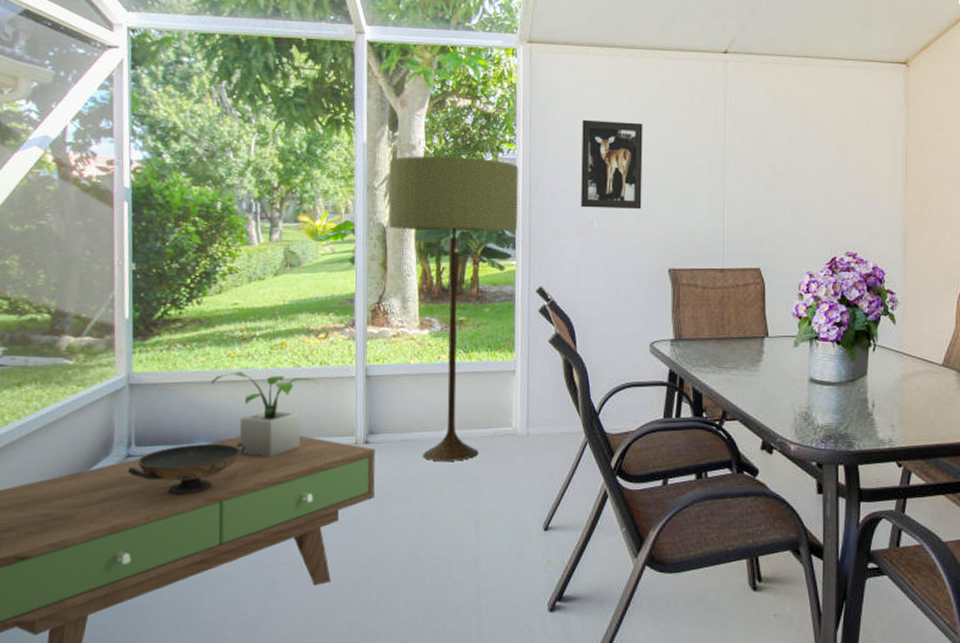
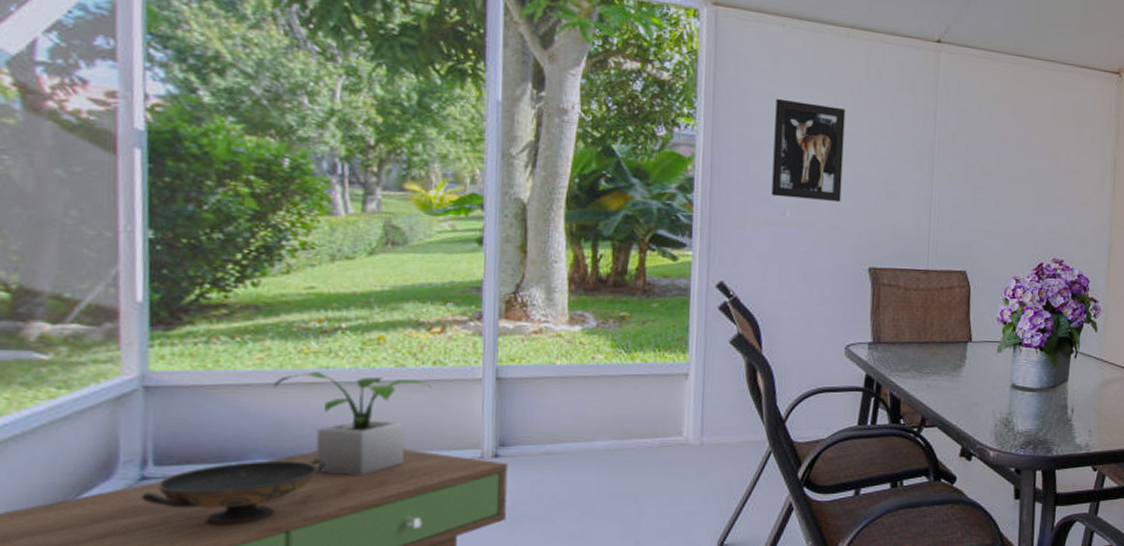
floor lamp: present [388,156,518,461] -> none [530,121,698,475]

